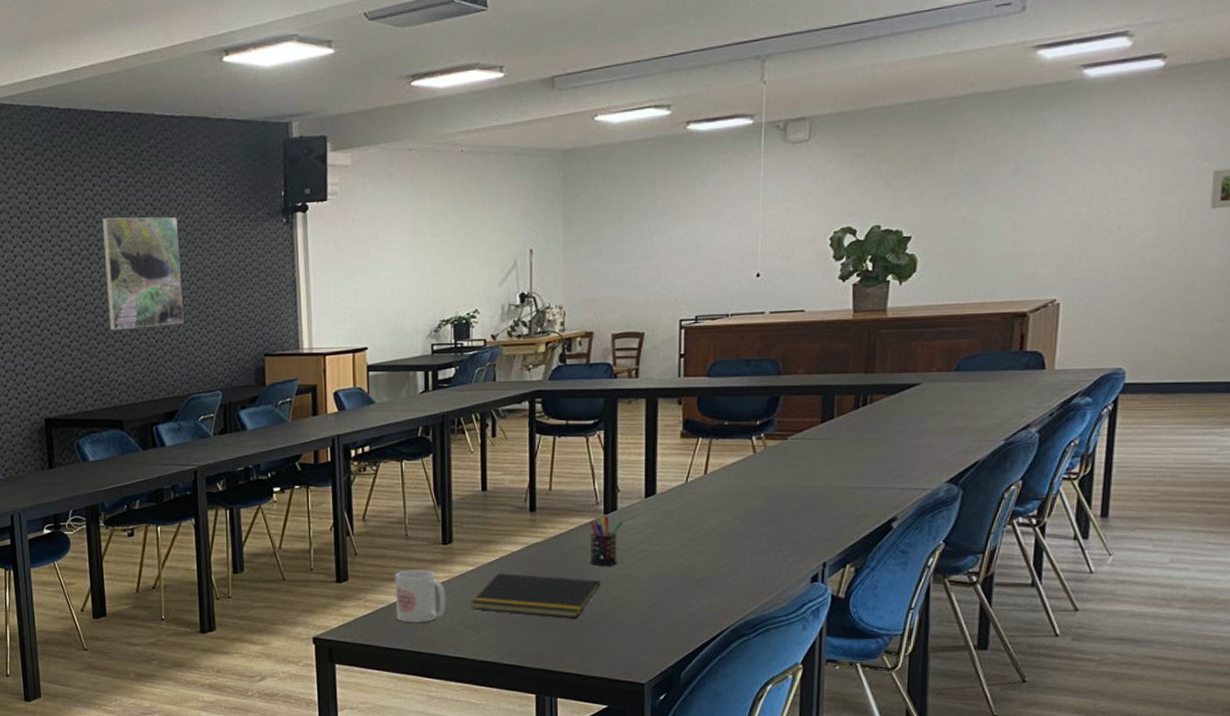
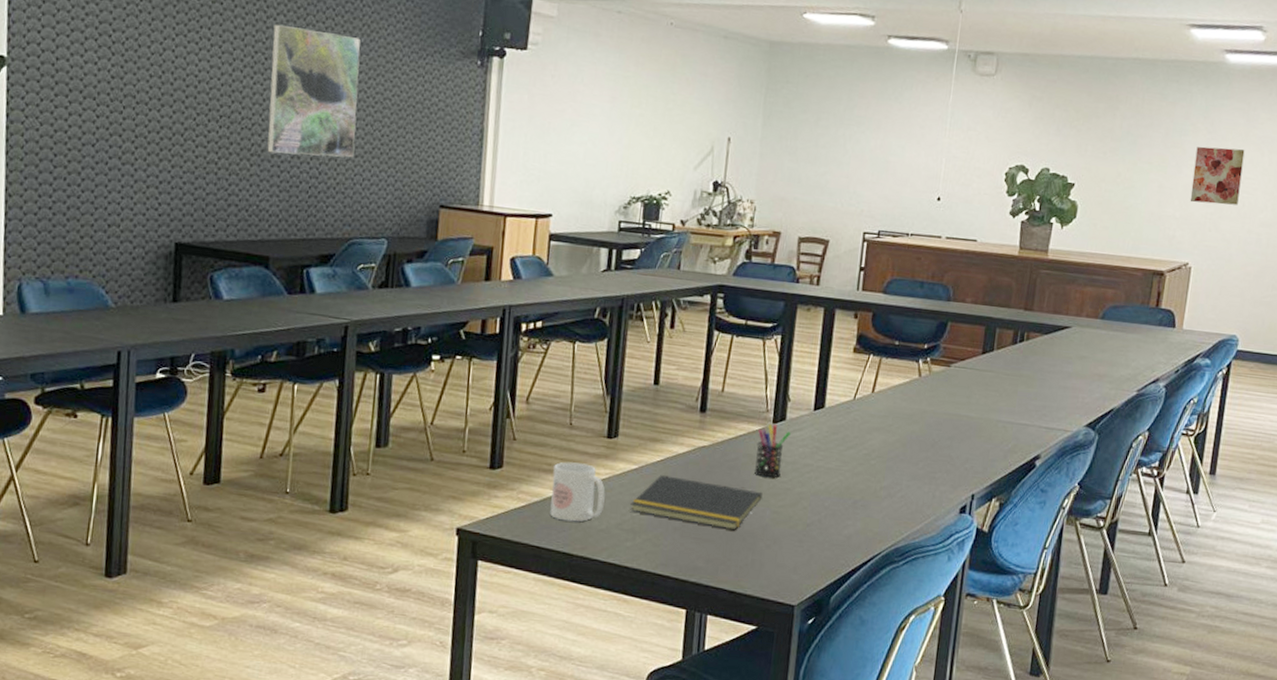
wall art: none [1051,169,1117,235] -> present [1190,146,1245,205]

